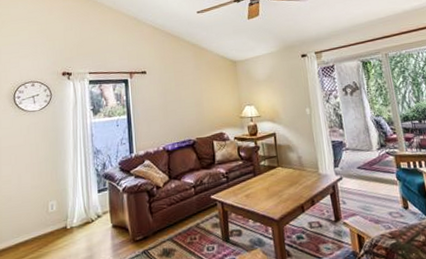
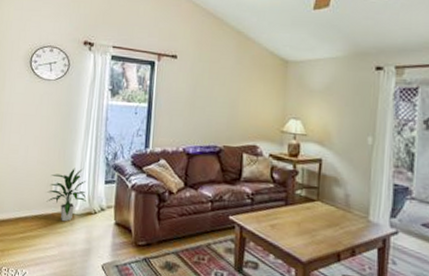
indoor plant: none [43,184,83,237] -> present [46,168,86,222]

